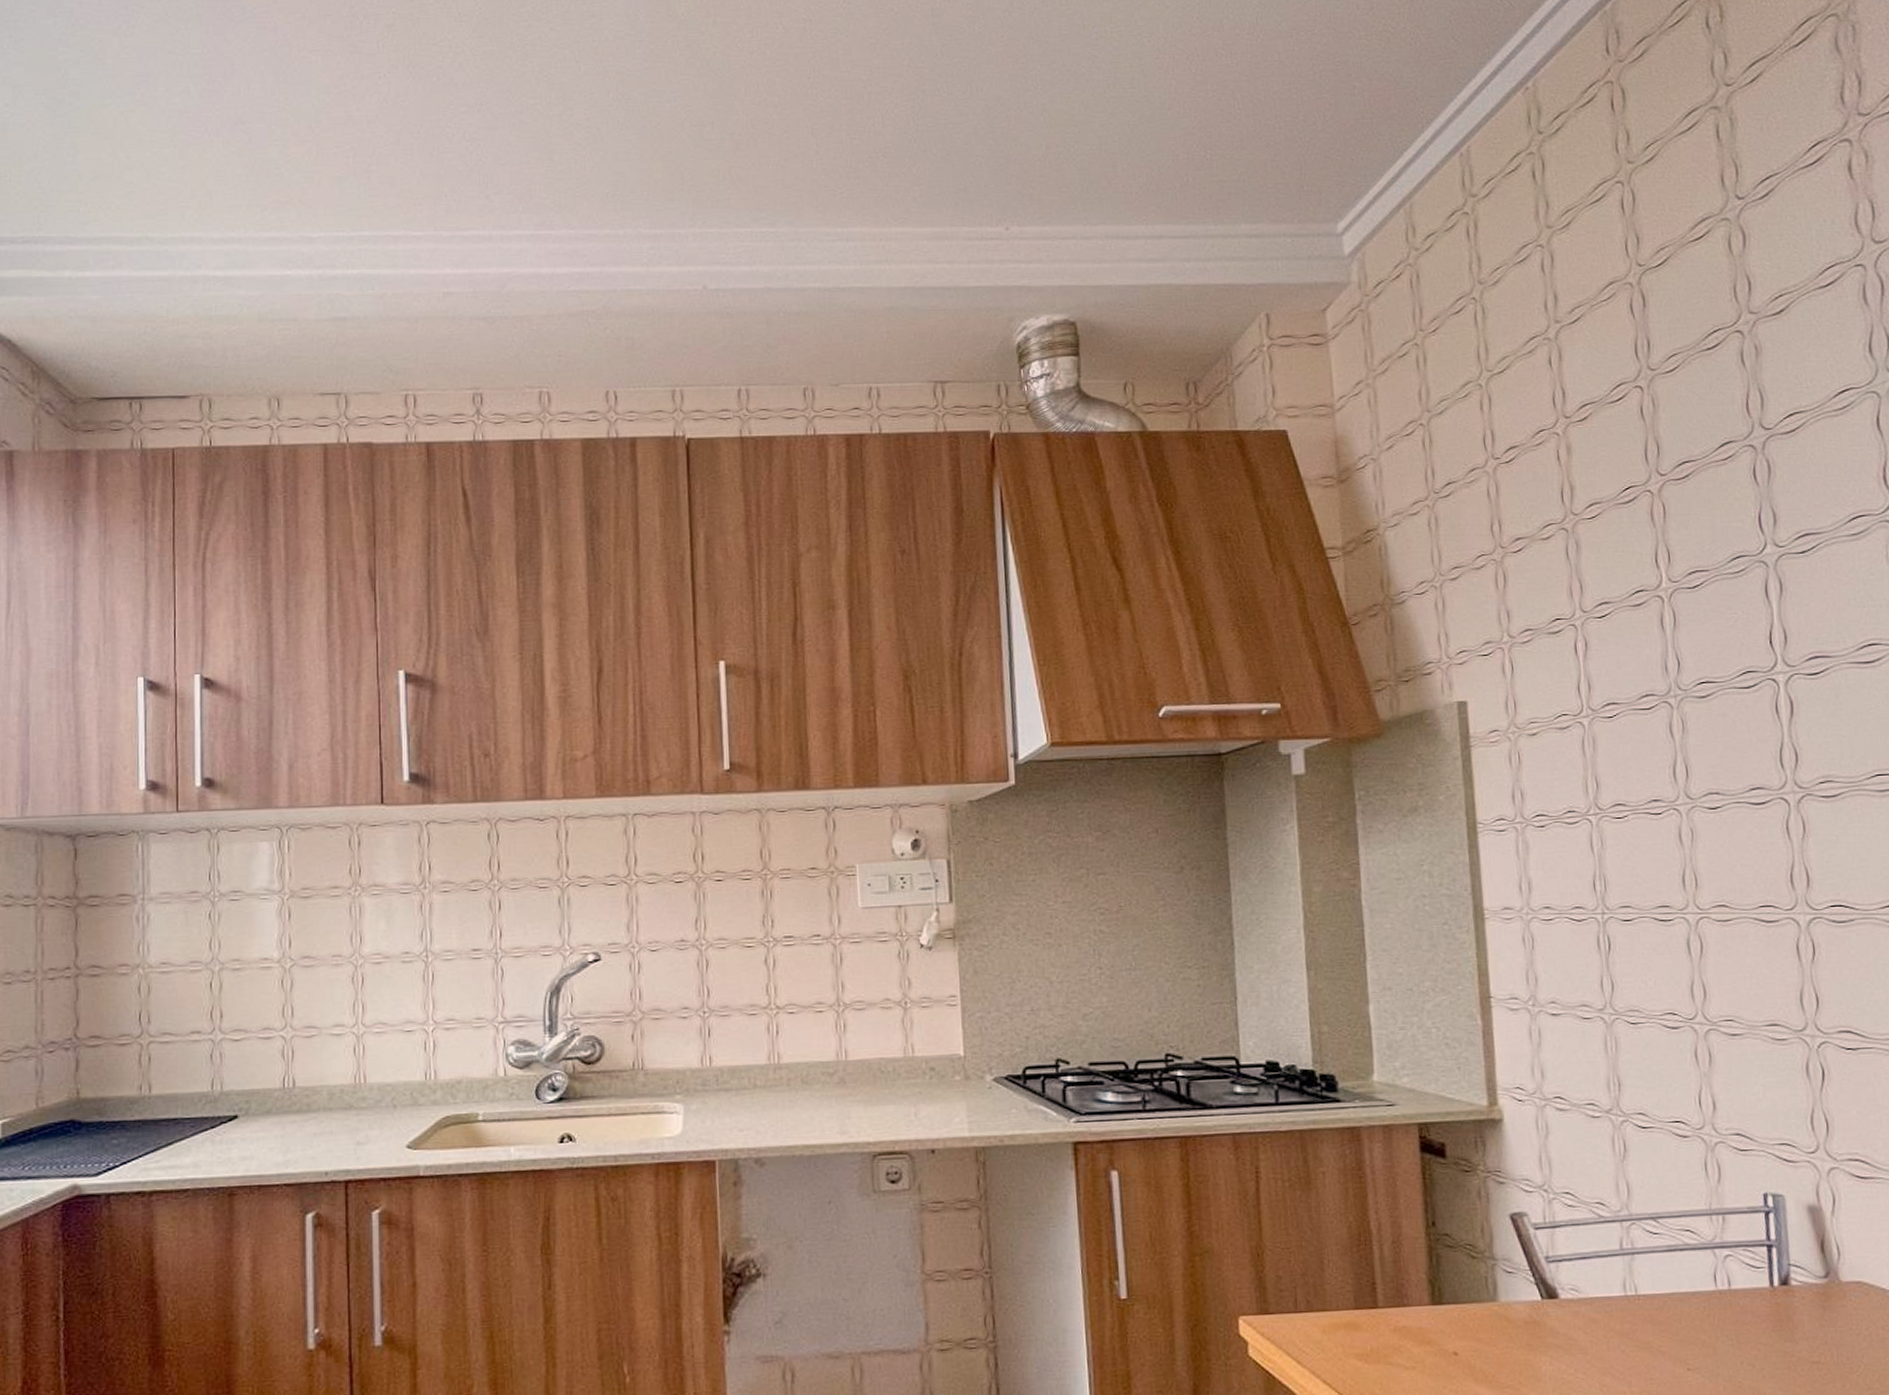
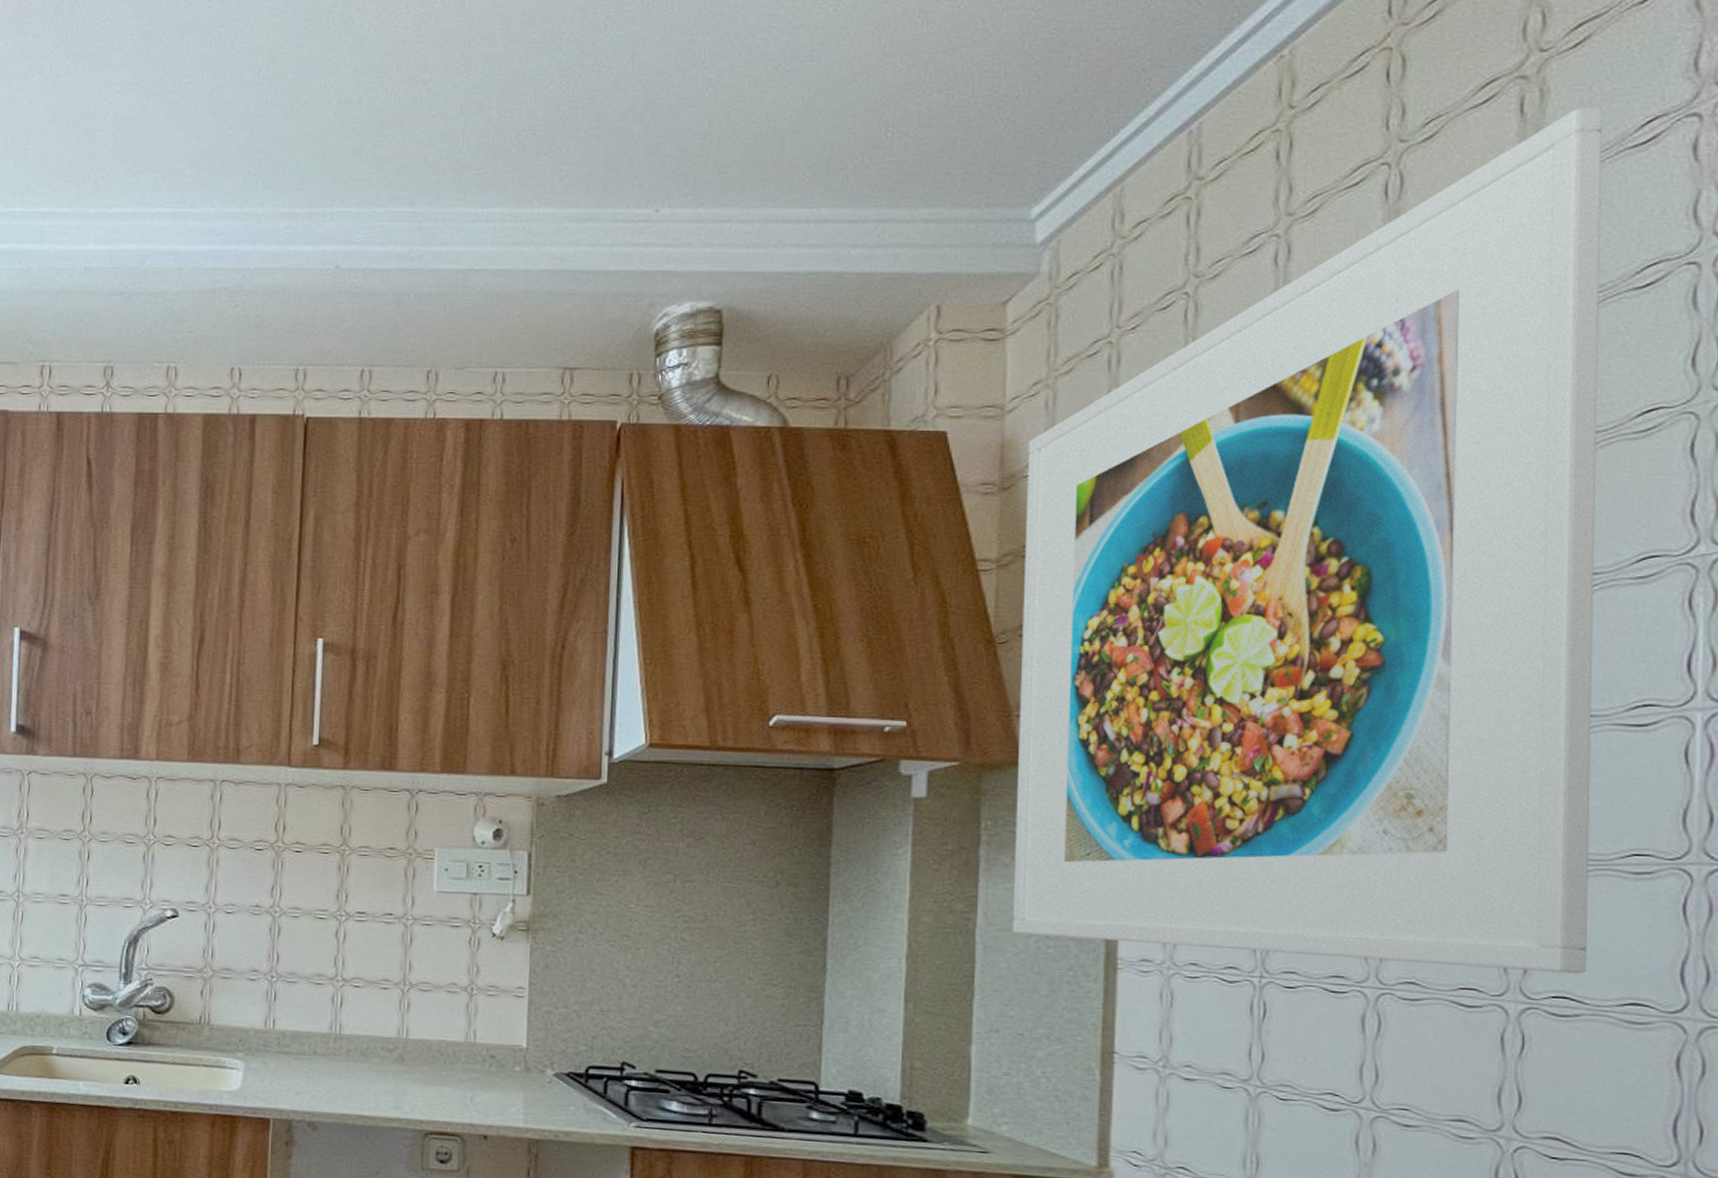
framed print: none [1358,134,1855,895] -> present [1012,107,1602,975]

